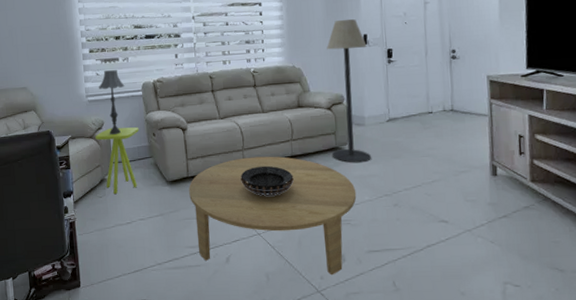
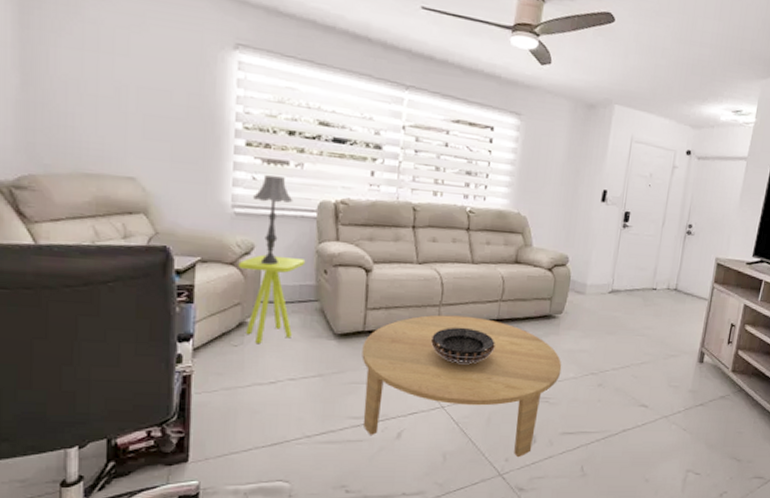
floor lamp: present [327,19,371,163] -> none [543,167,605,336]

